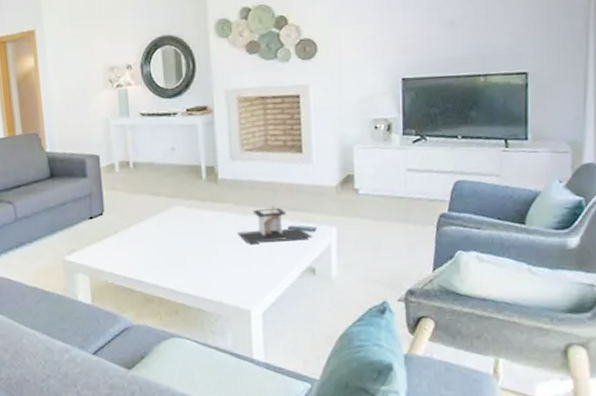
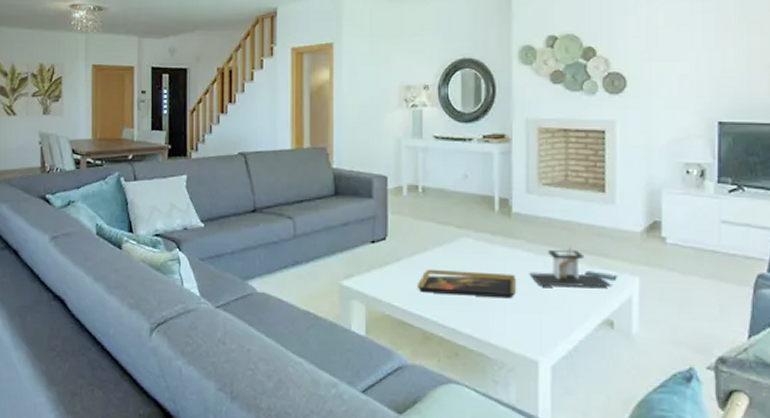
decorative tray: none [135,235,226,260] -> present [417,269,515,299]

